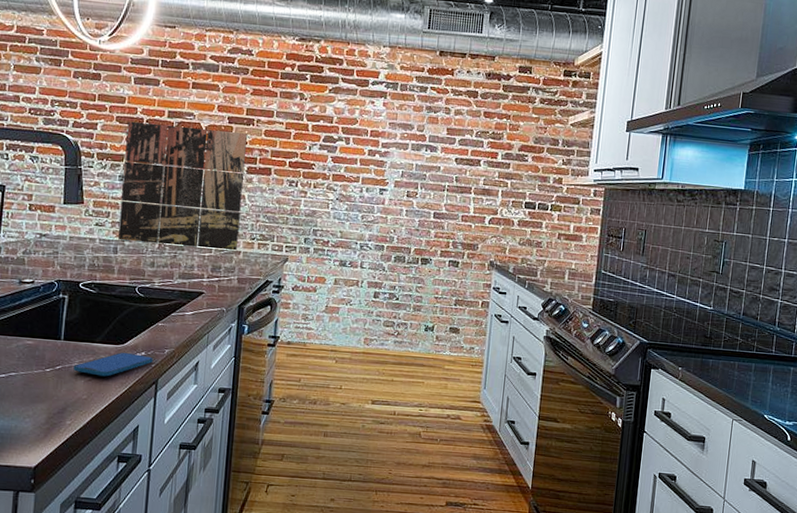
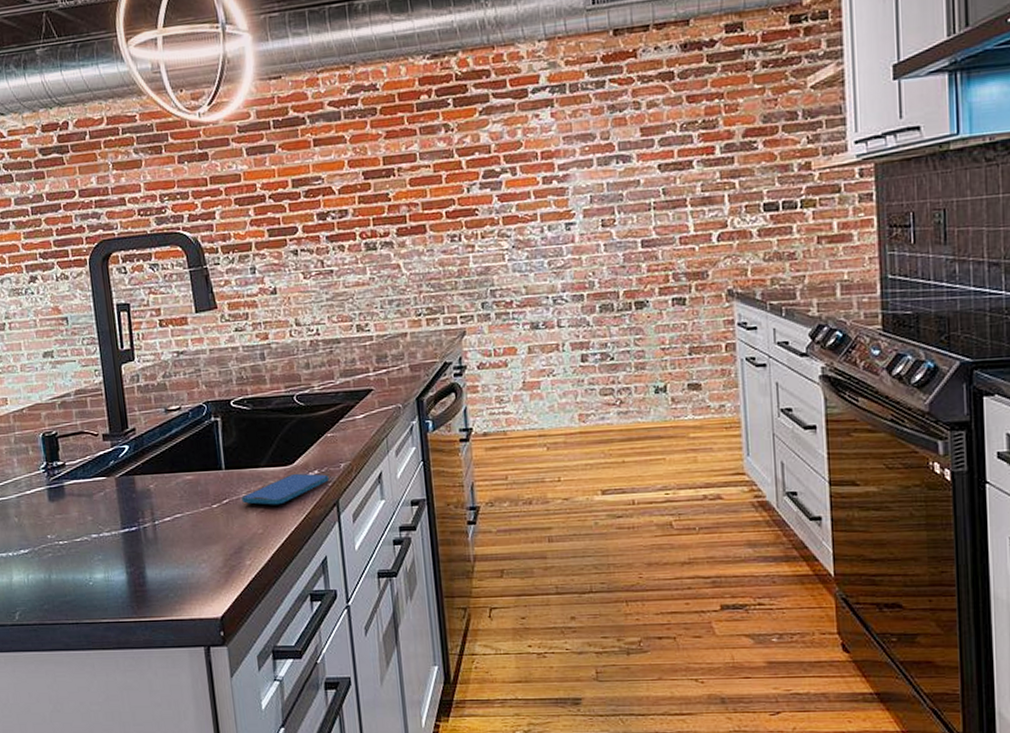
wall art: present [118,121,247,252] -> none [248,188,402,344]

